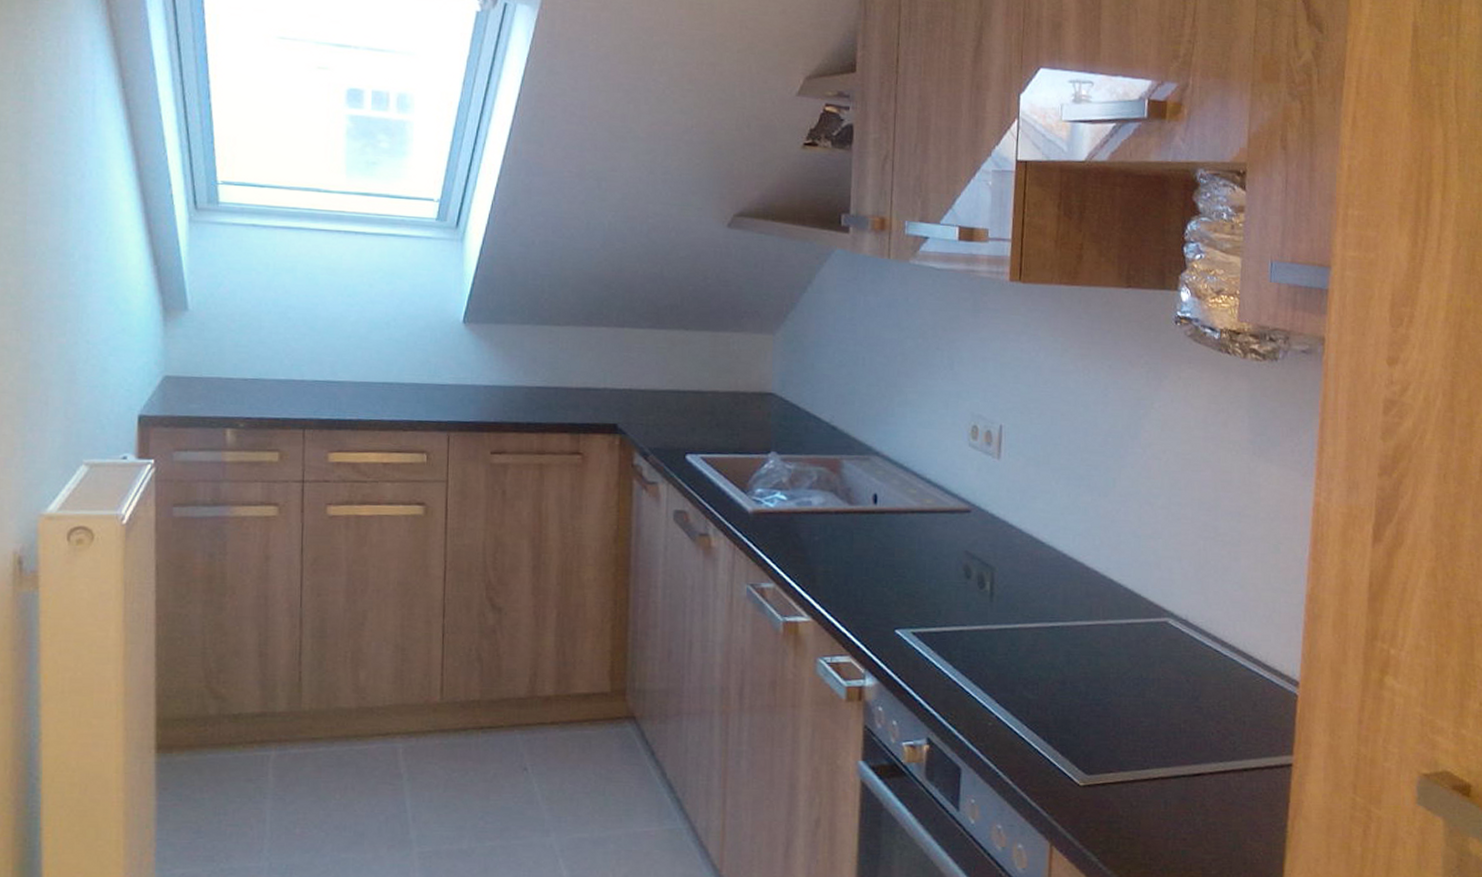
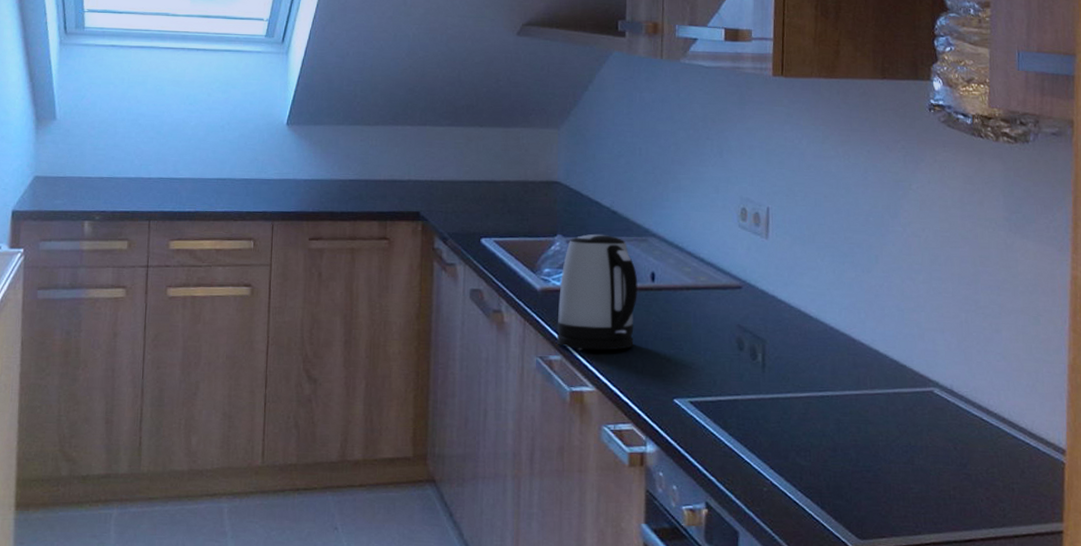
kettle: none [769,451,859,578] -> present [556,234,638,351]

